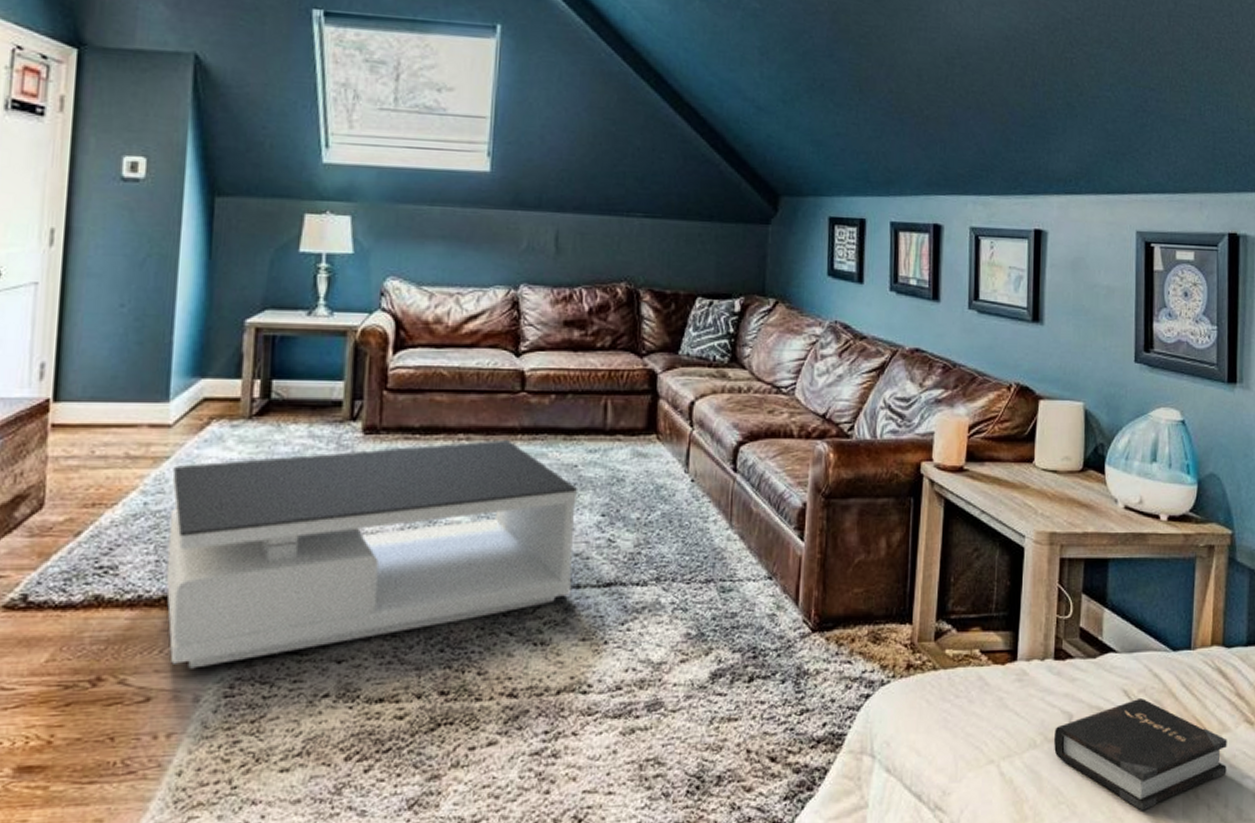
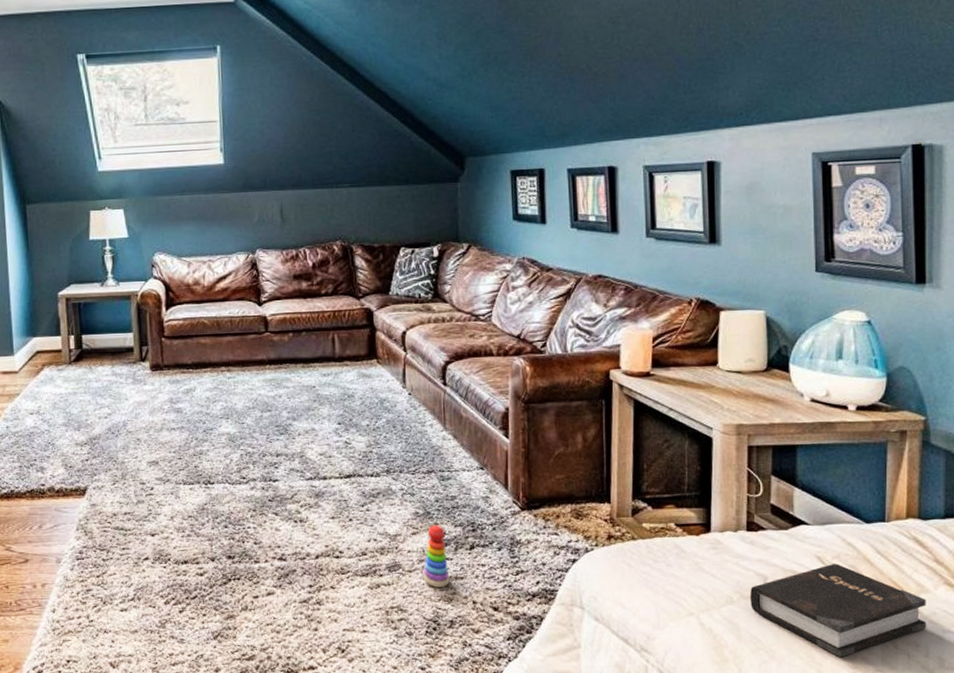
coffee table: present [166,440,578,669] -> none [22,370,320,540]
stacking toy: none [689,650,722,732] -> present [423,525,450,587]

